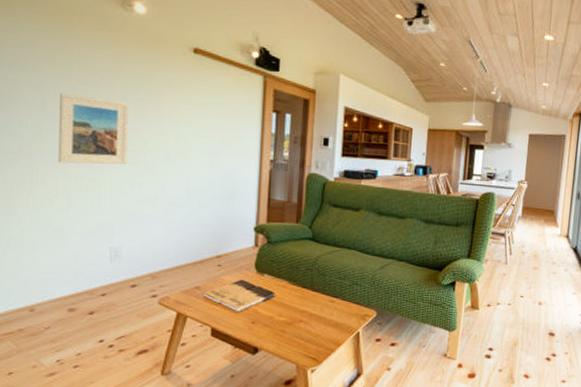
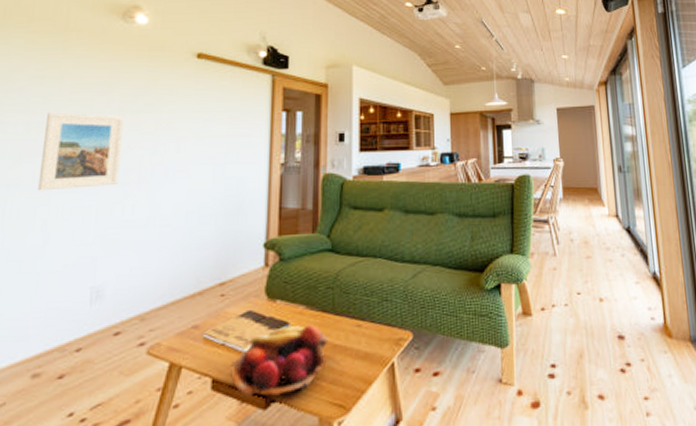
fruit basket: none [225,294,307,352] -> present [229,325,329,404]

